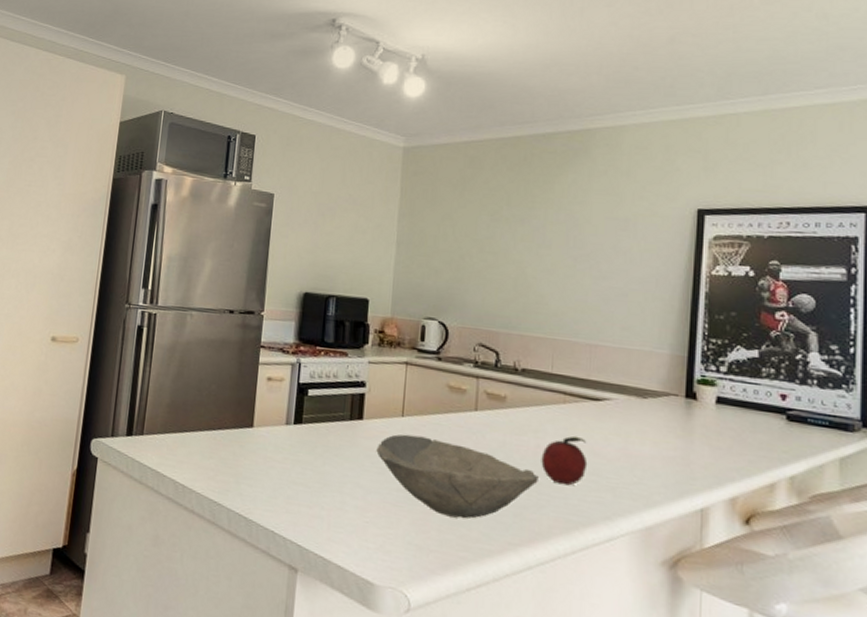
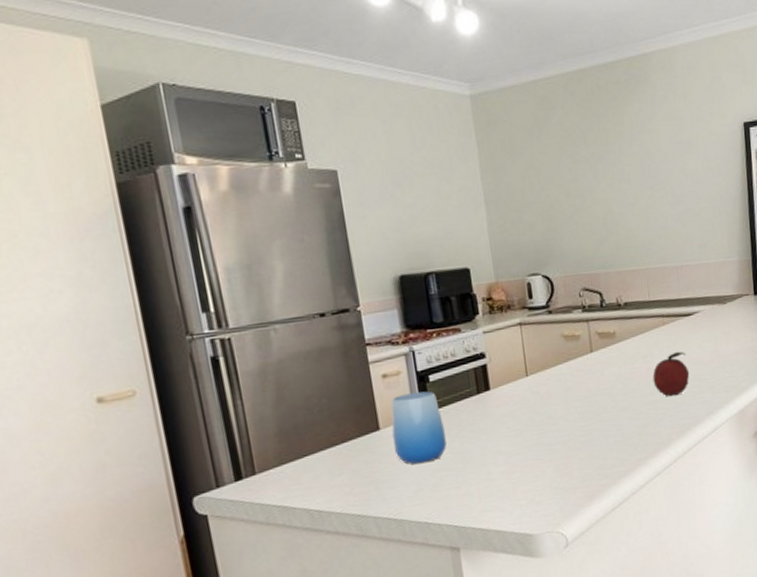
cup: none [261,400,312,473] -> present [391,391,447,464]
bowl: present [376,434,539,519] -> none [509,387,654,455]

